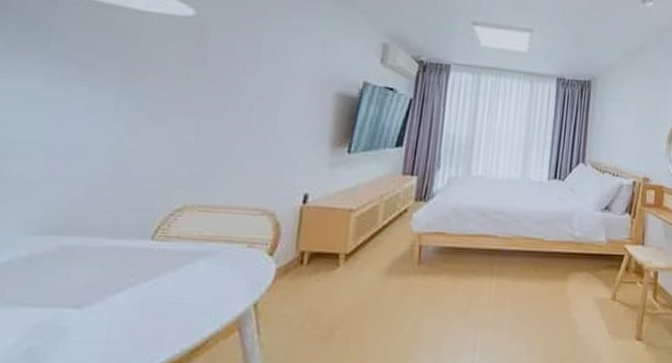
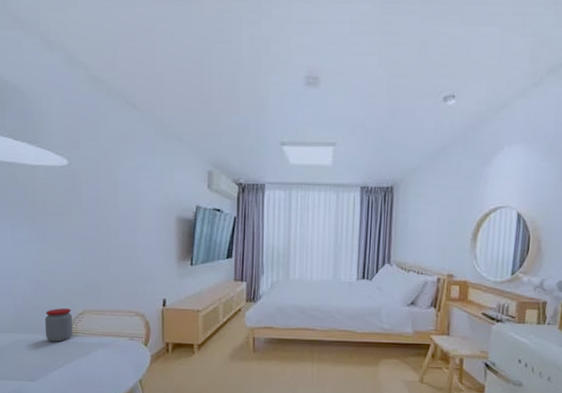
jar: none [115,201,166,250] -> present [44,308,73,342]

